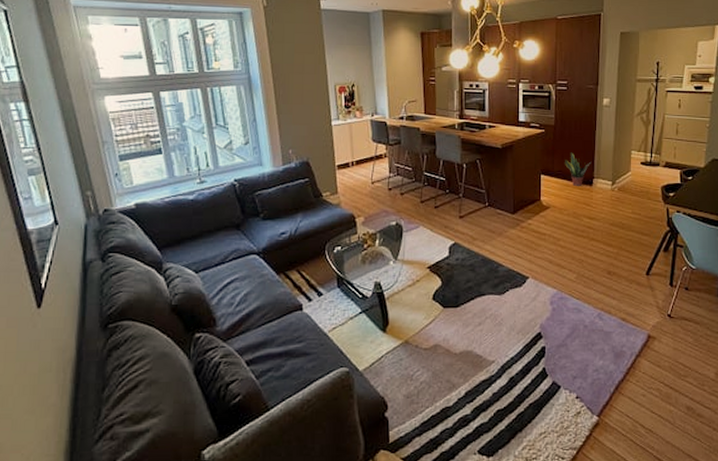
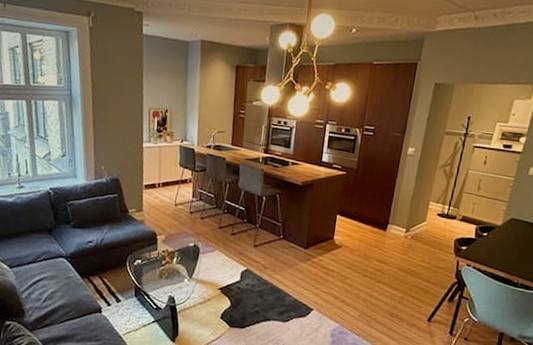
potted plant: present [565,152,592,186] -> none [362,197,388,230]

